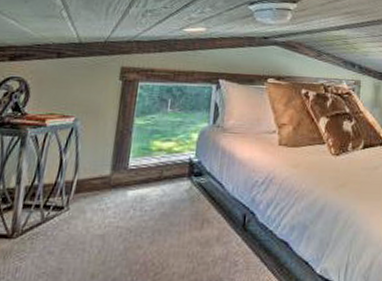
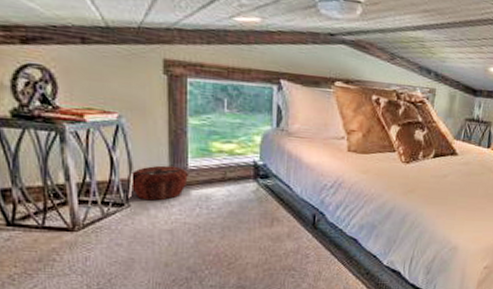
woven basket: none [72,166,129,203] -> present [128,165,190,201]

